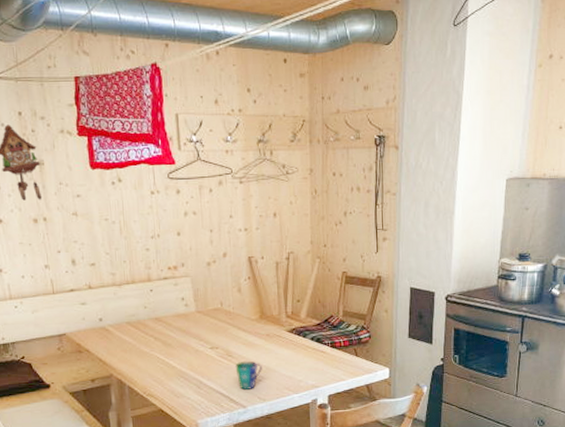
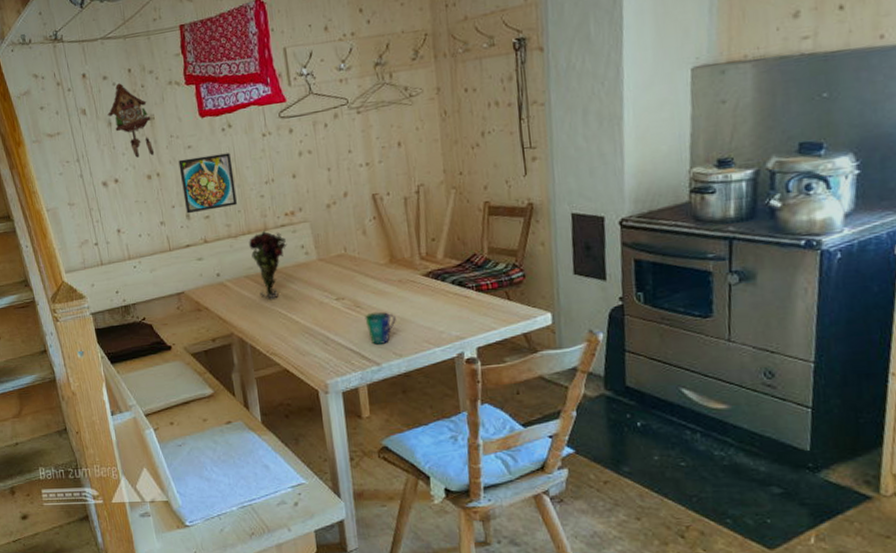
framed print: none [66,205,123,260] -> present [178,153,237,214]
flower: none [132,281,169,345] -> present [249,230,287,300]

